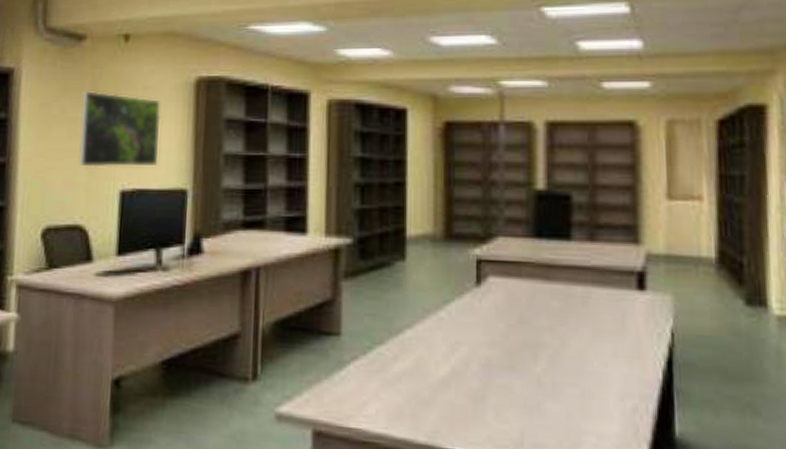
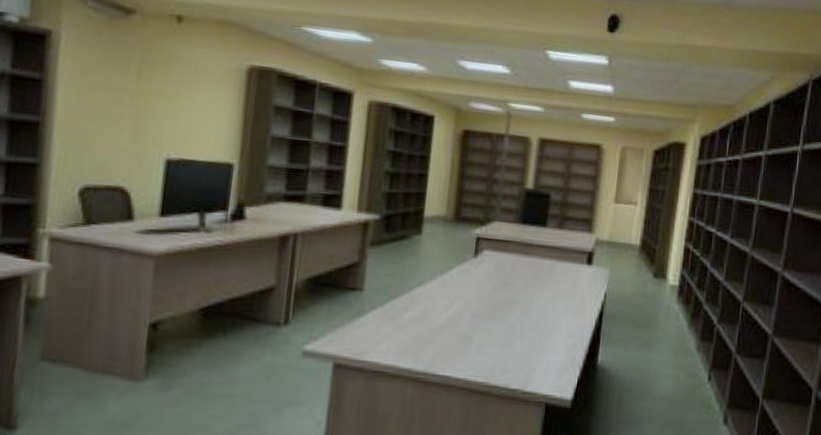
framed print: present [79,90,161,168] -> none [123,62,212,140]

